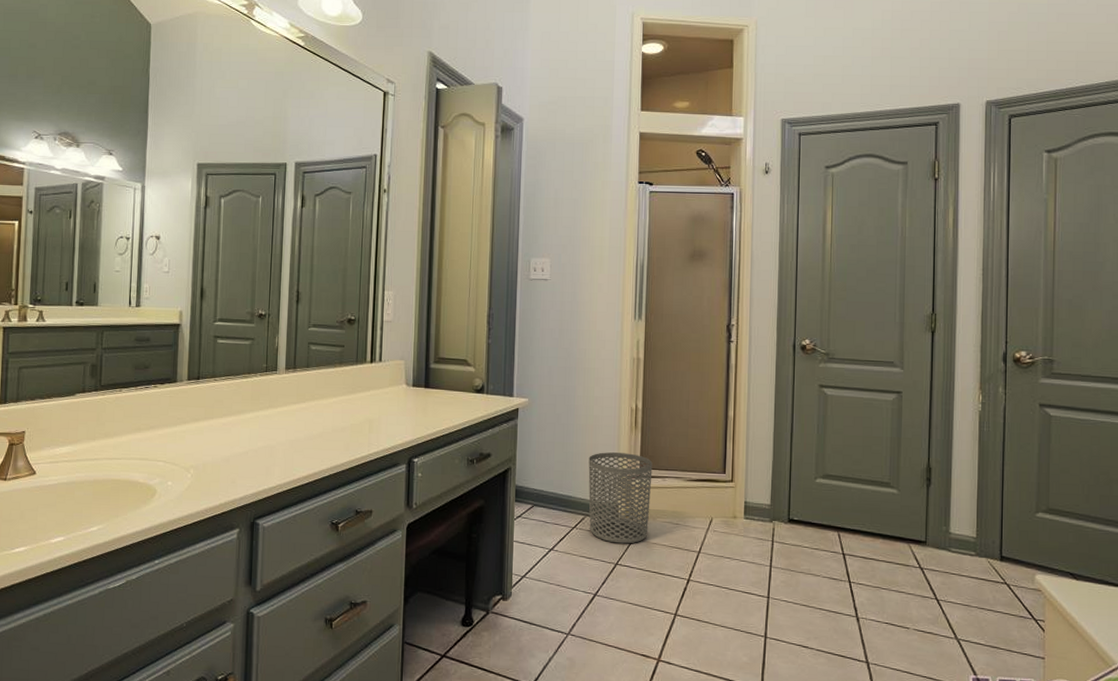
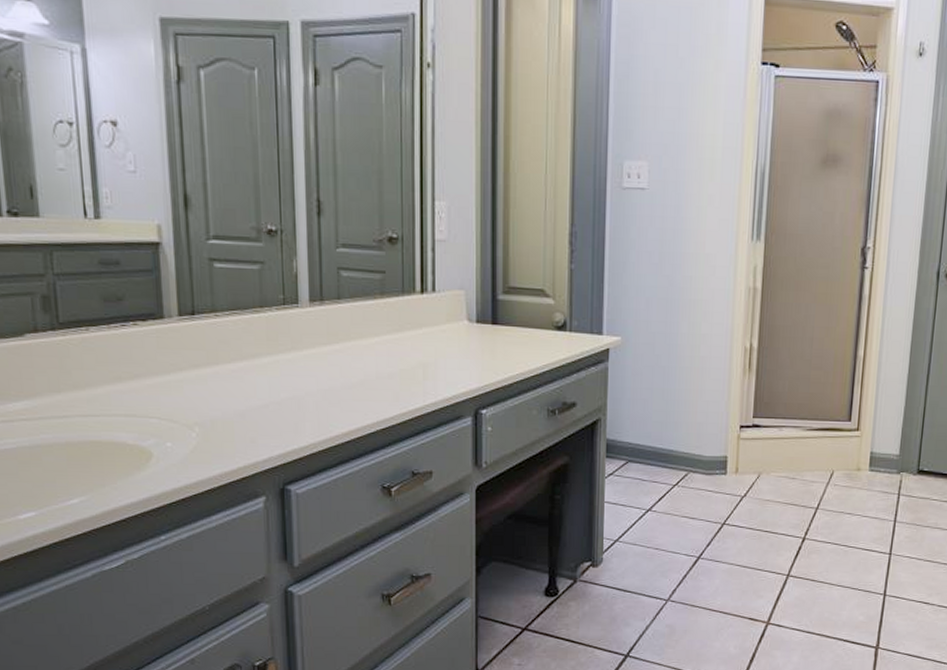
waste bin: present [588,452,653,544] -> none [692,399,768,502]

